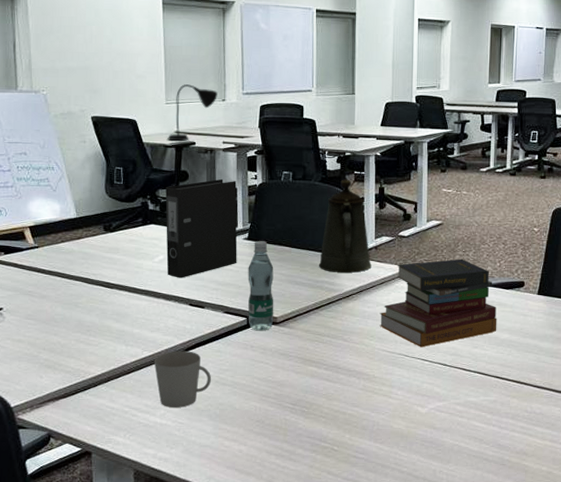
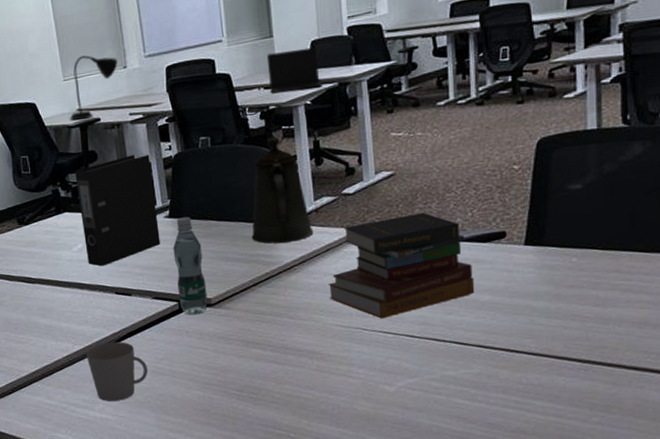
laptop: none [347,108,391,143] -> present [266,47,322,94]

